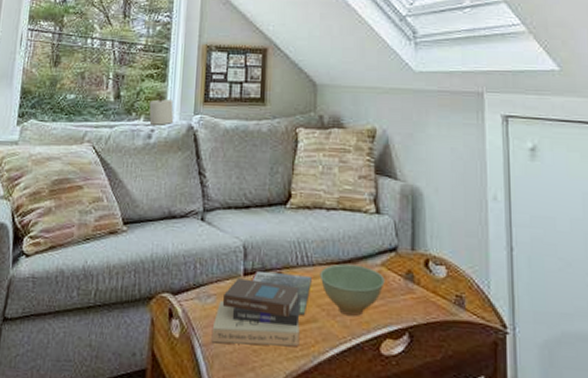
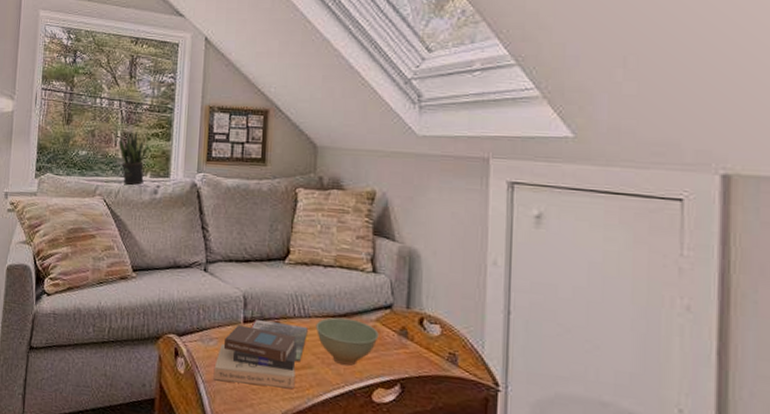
potted plant: none [110,73,138,130] -> present [118,131,144,185]
candle: present [149,95,174,125] -> none [155,153,178,182]

